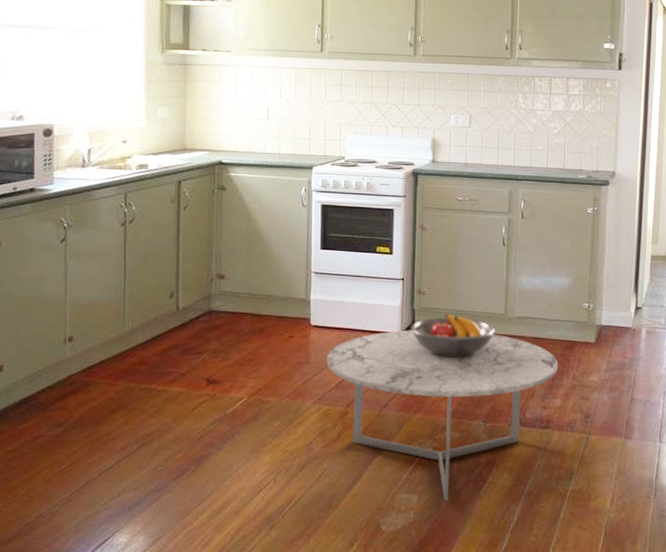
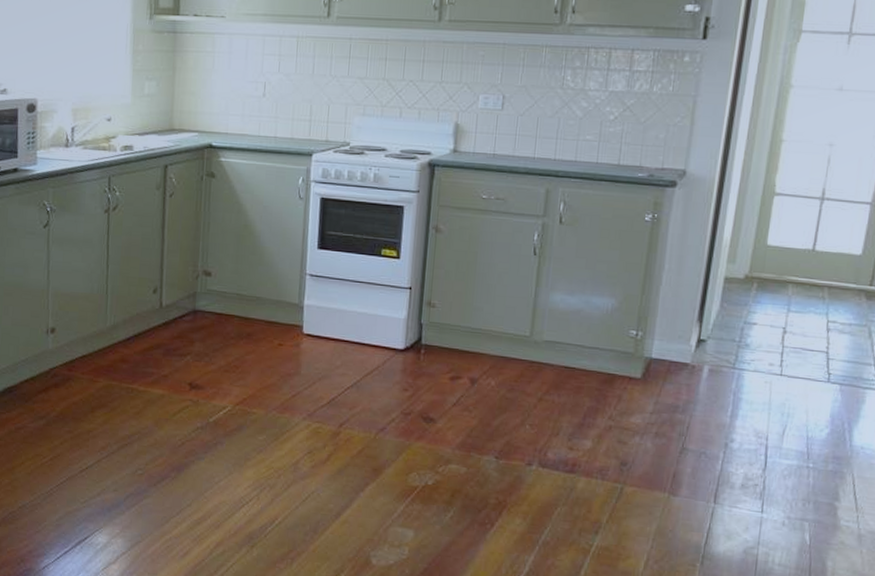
coffee table: present [326,330,559,501] -> none [319,346,593,541]
fruit bowl: present [411,313,495,357] -> none [417,331,517,382]

